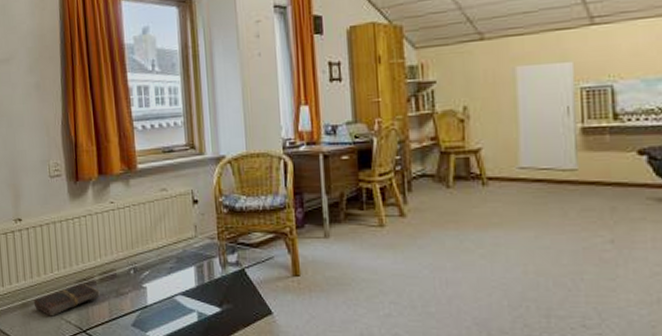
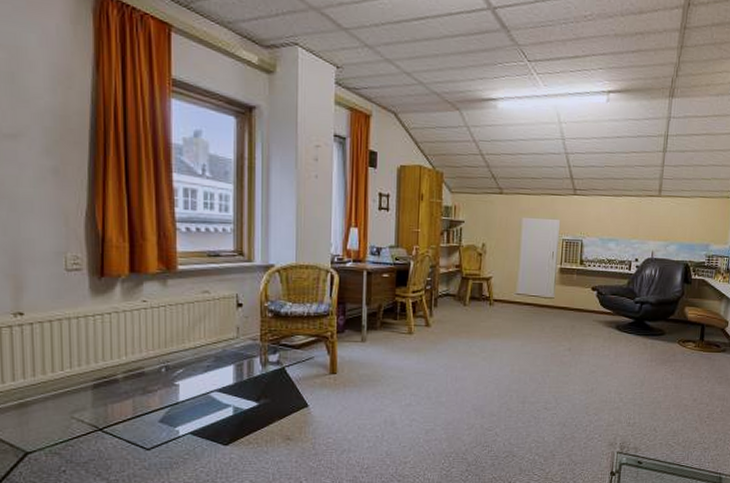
book: present [33,282,100,317] -> none [34,380,123,416]

